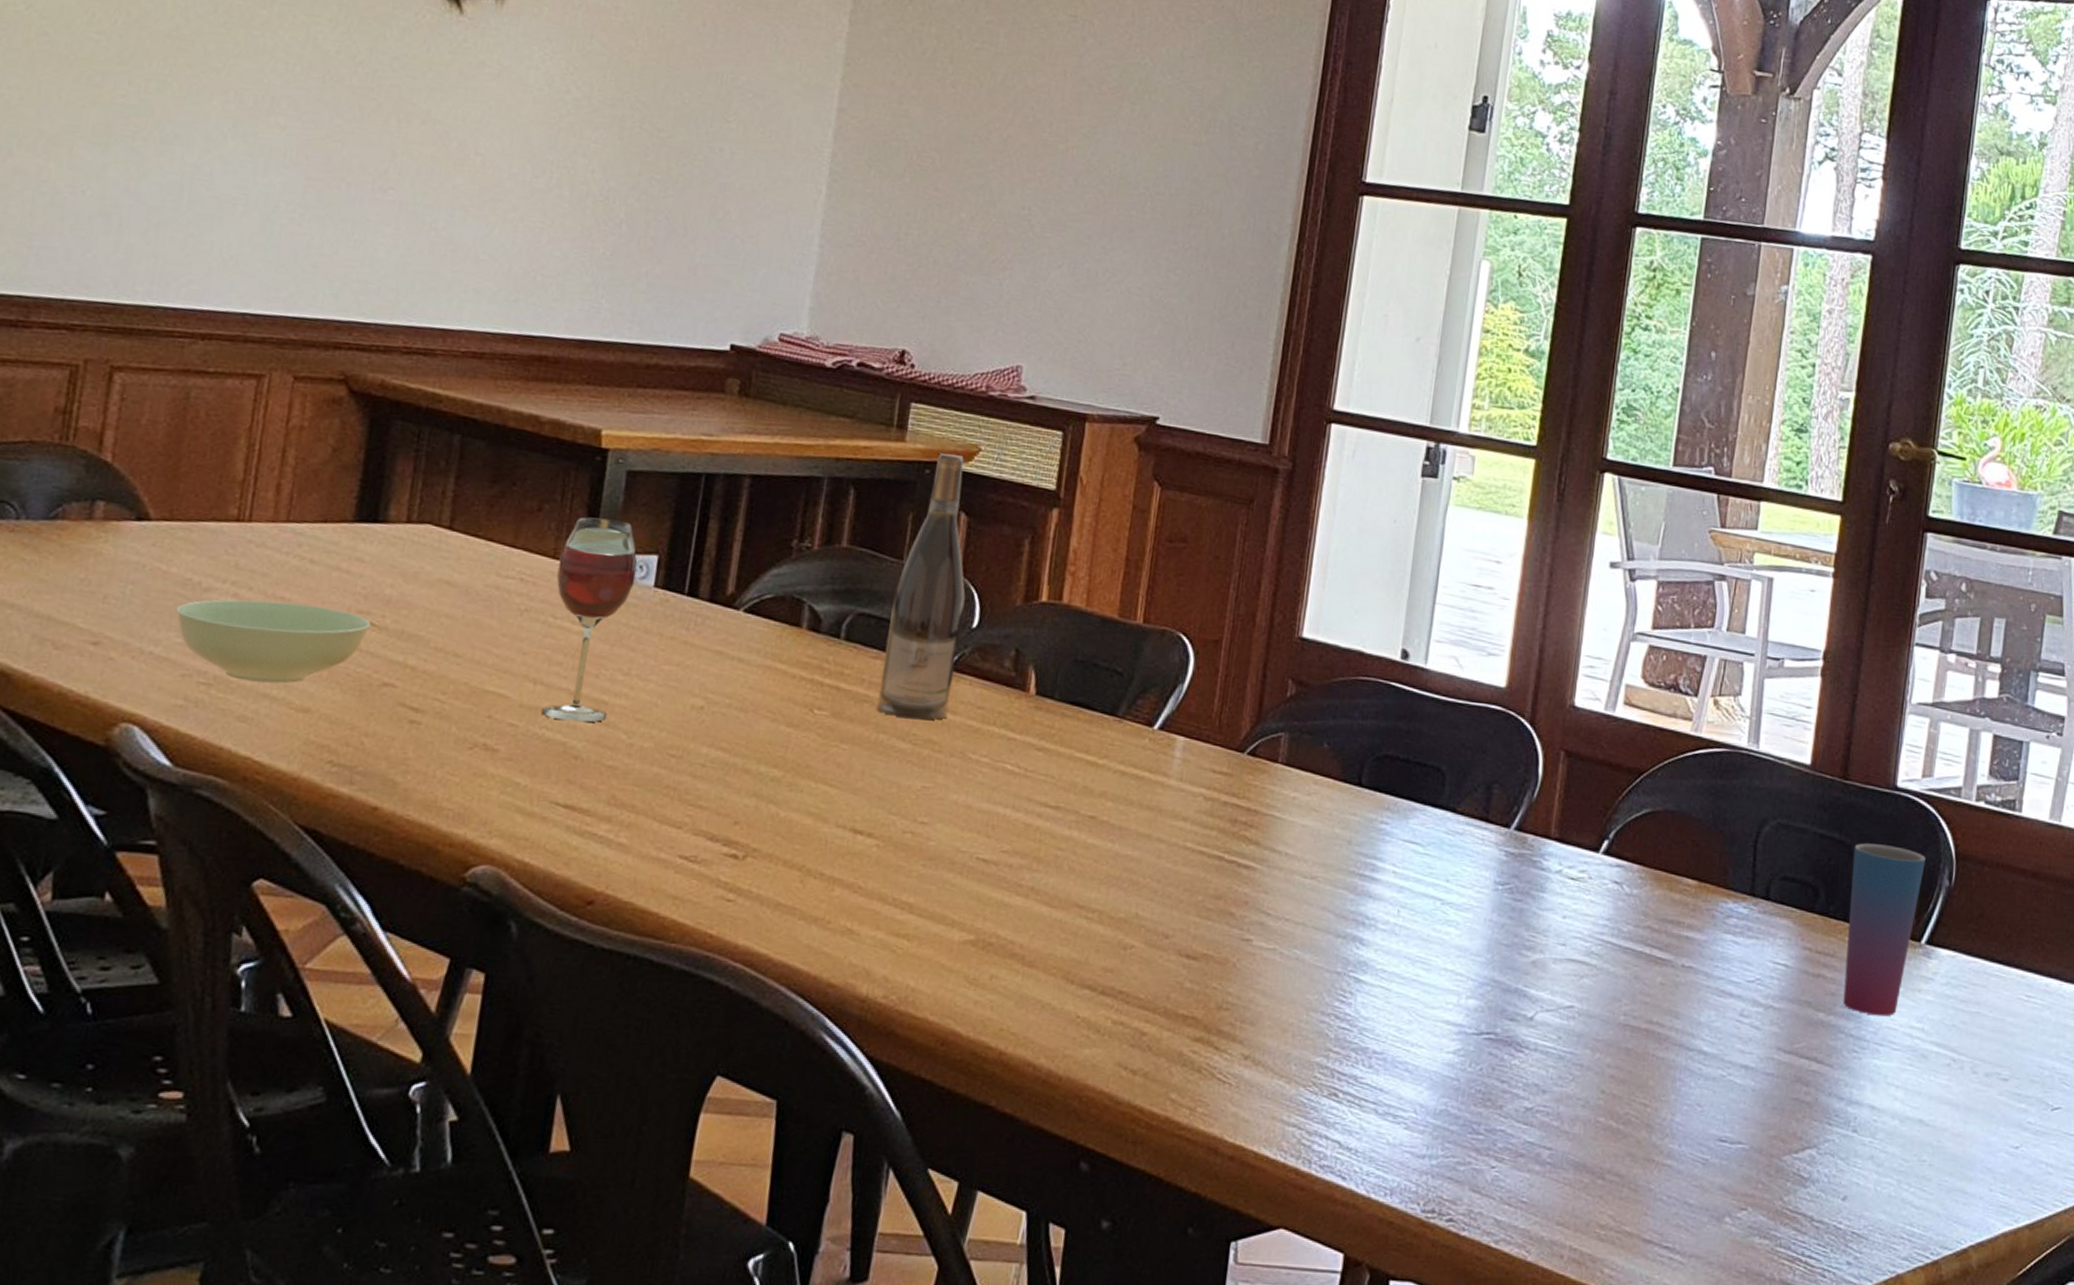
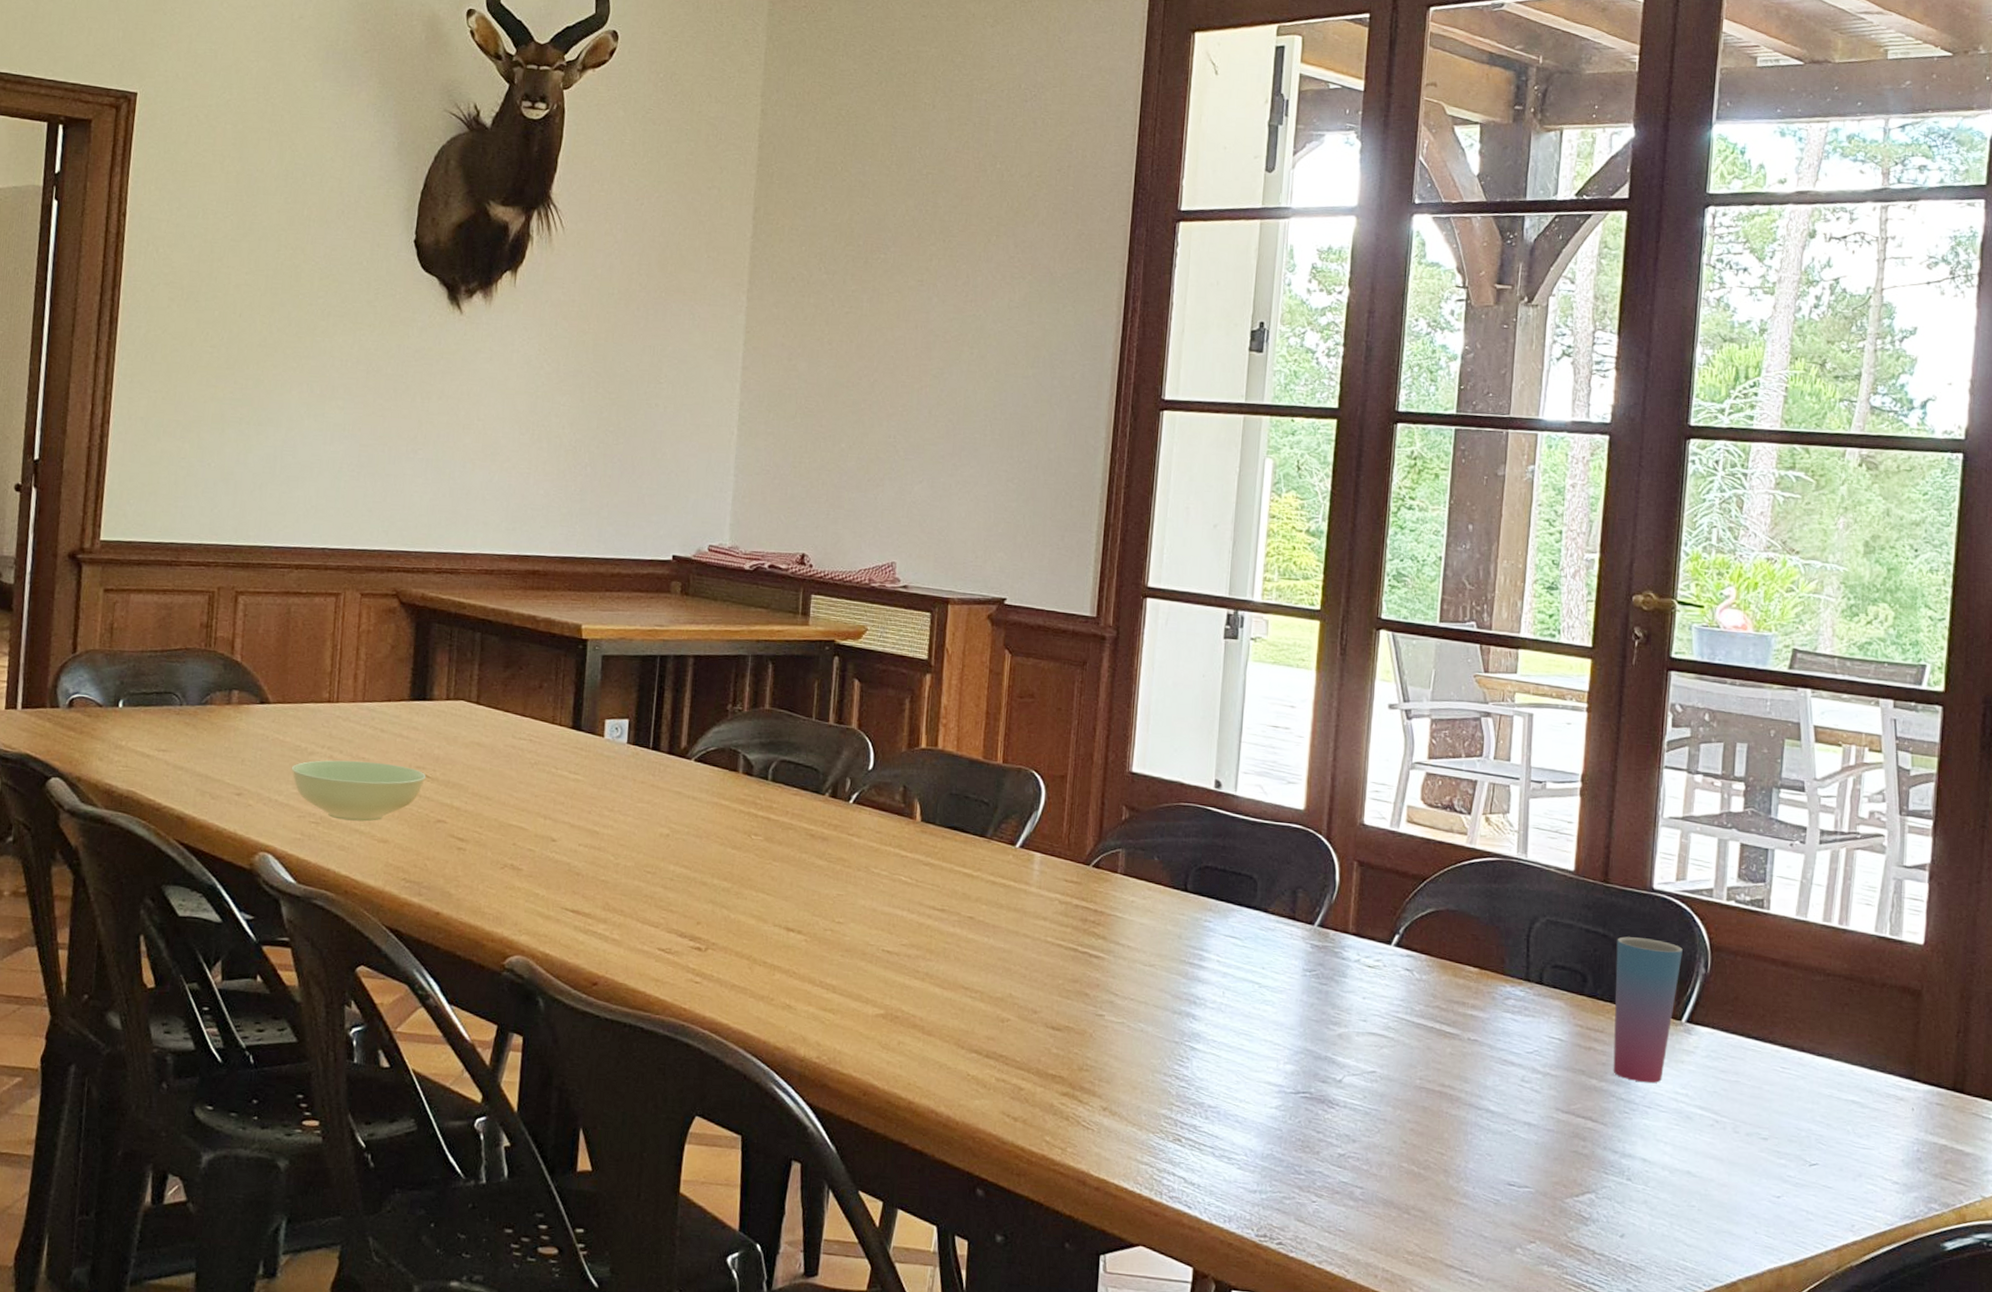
wineglass: present [541,517,638,723] -> none [551,691,614,848]
wine bottle: present [876,453,966,720] -> none [799,634,862,842]

